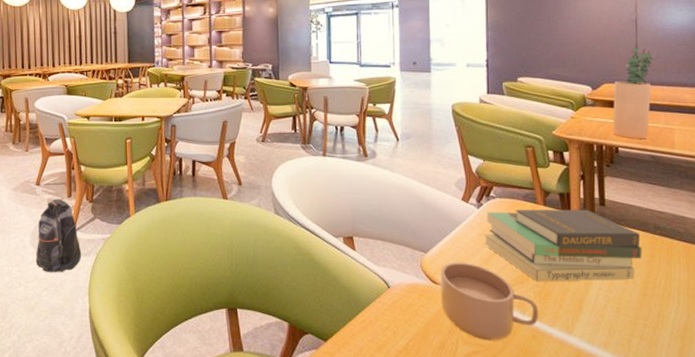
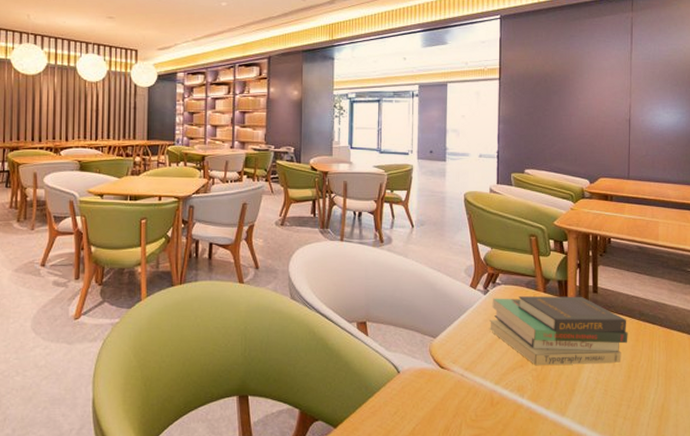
backpack: present [35,199,82,273] -> none [36,281,88,360]
cup: present [440,262,539,341] -> none [447,347,536,424]
vase: present [612,44,652,140] -> none [606,142,642,231]

